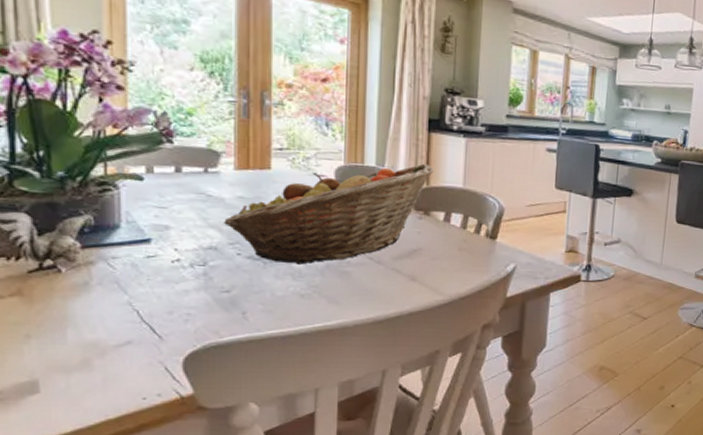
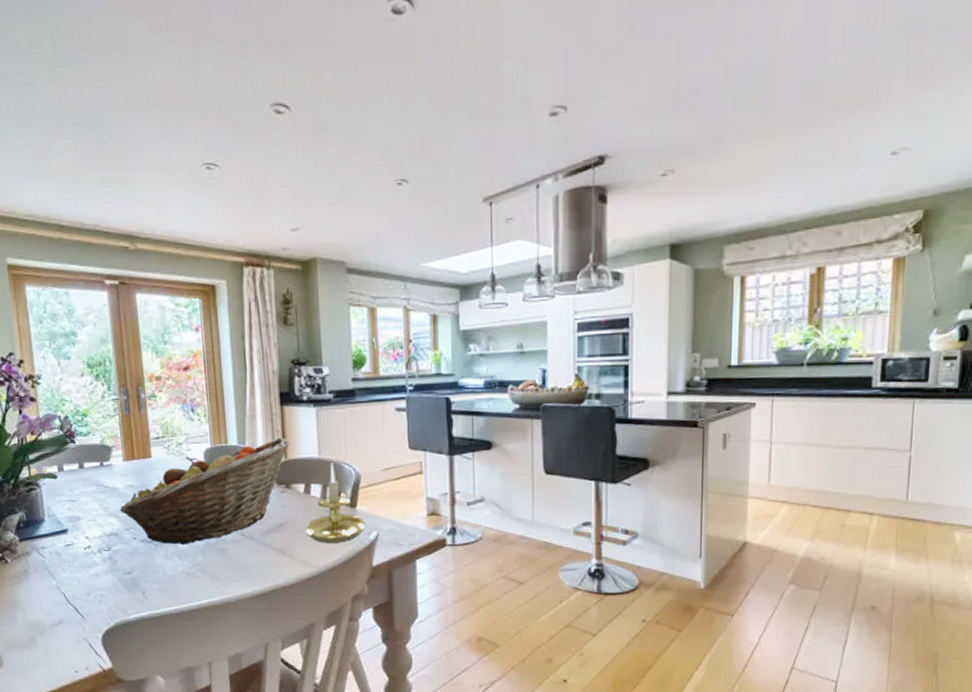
candle holder: none [440,194,504,273] -> present [305,463,365,543]

